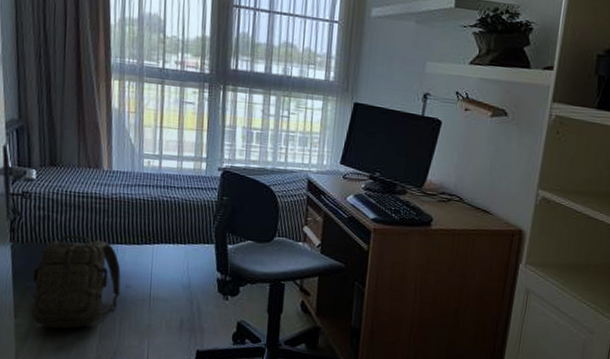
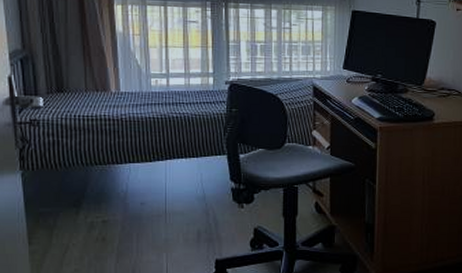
backpack: present [31,235,121,329] -> none [45,158,136,252]

